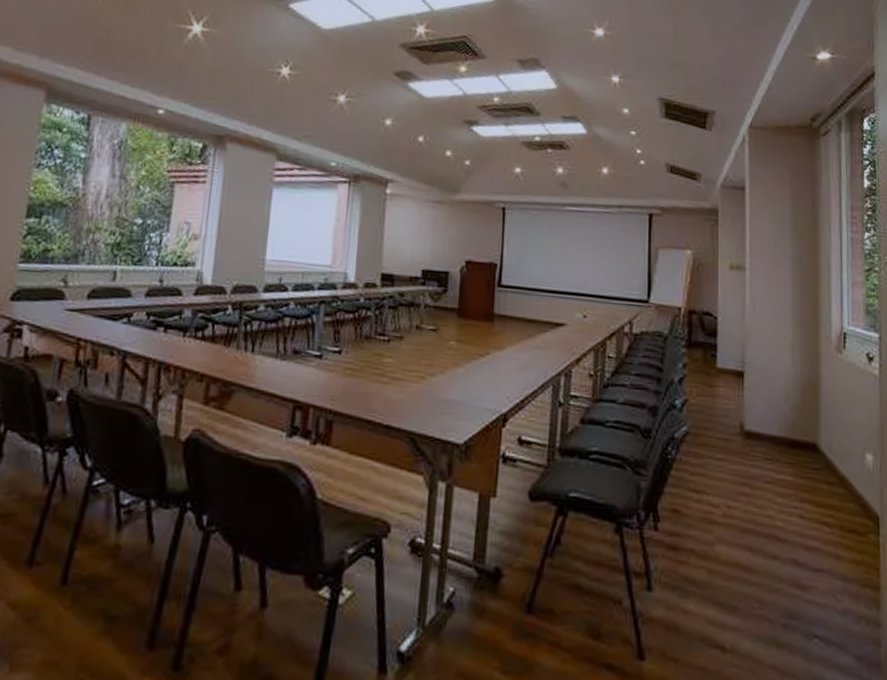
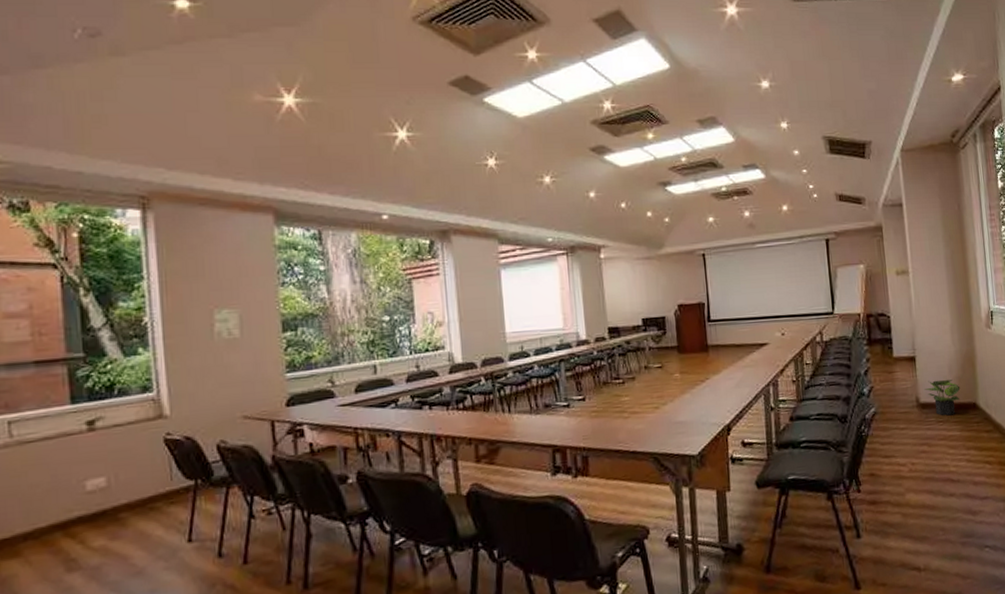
potted plant: none [751,405,798,454] -> present [924,379,961,416]

